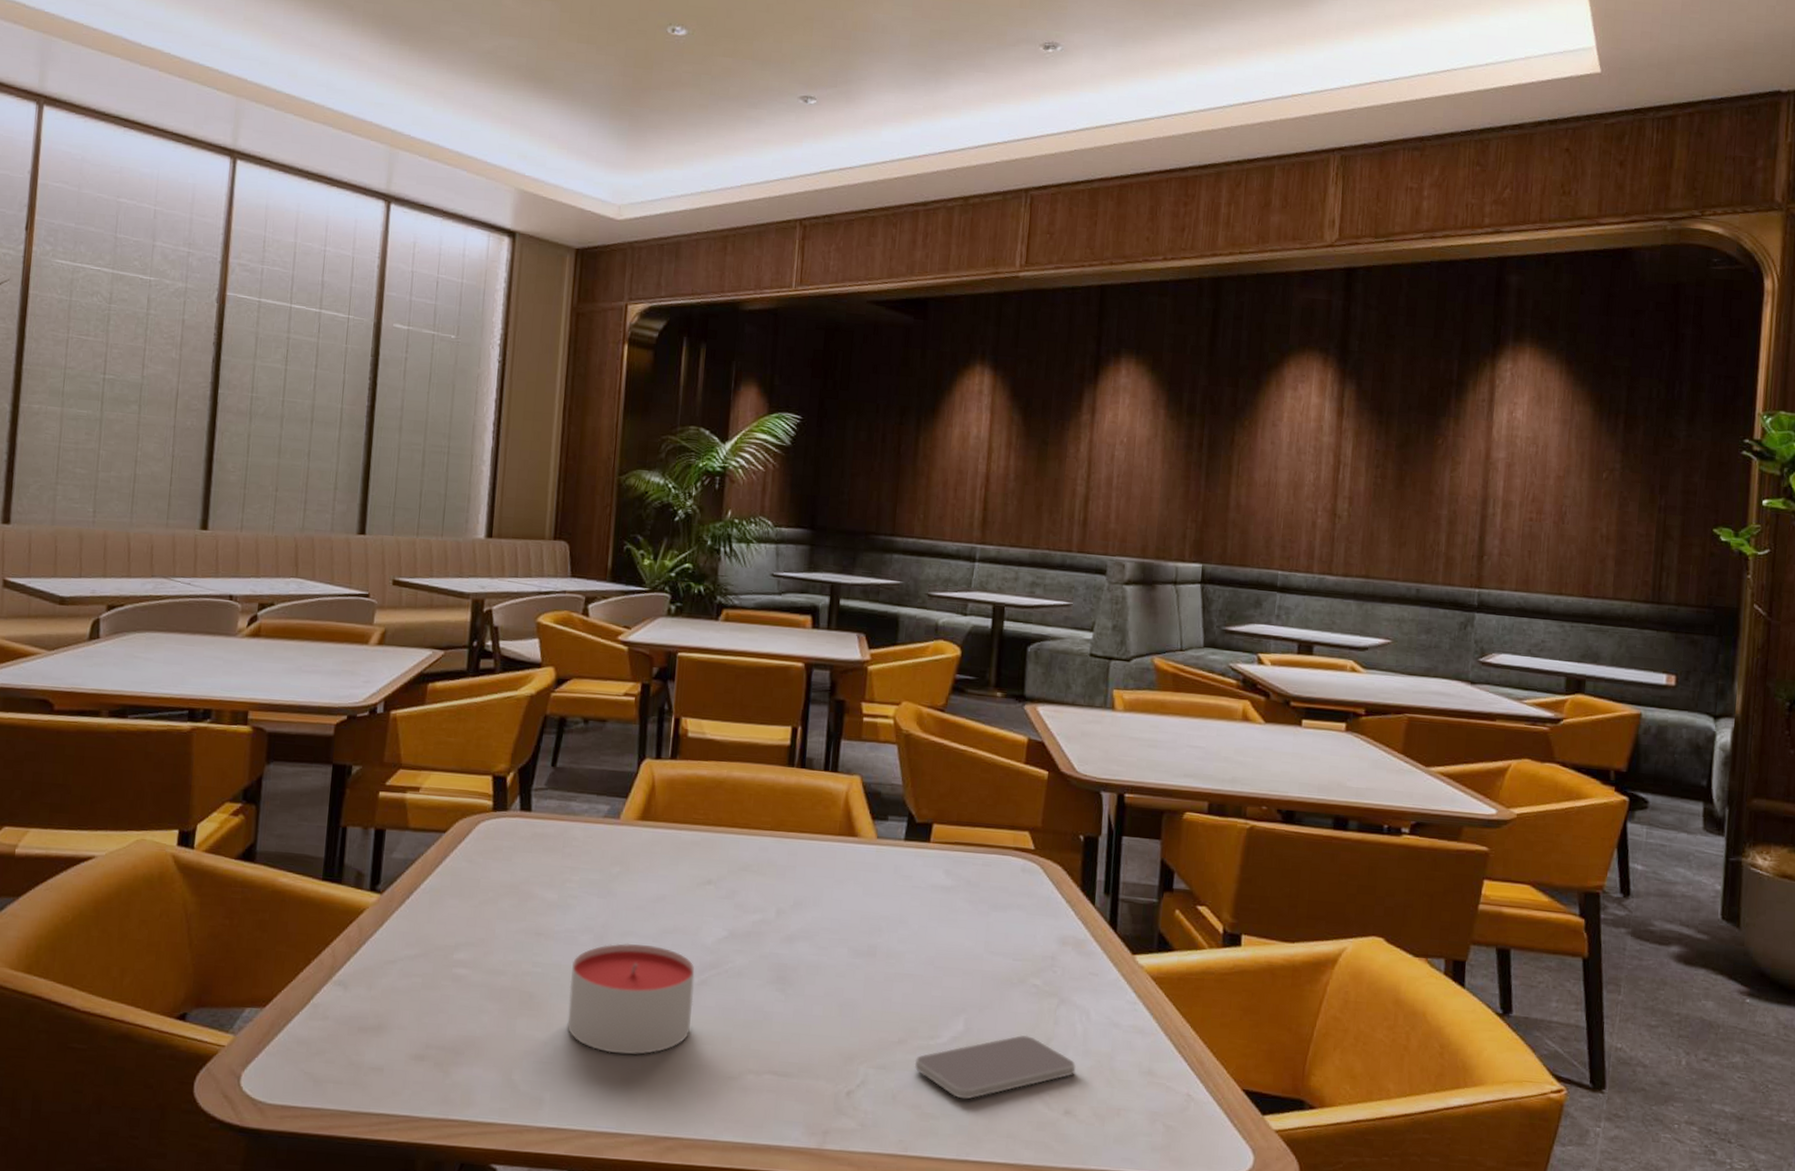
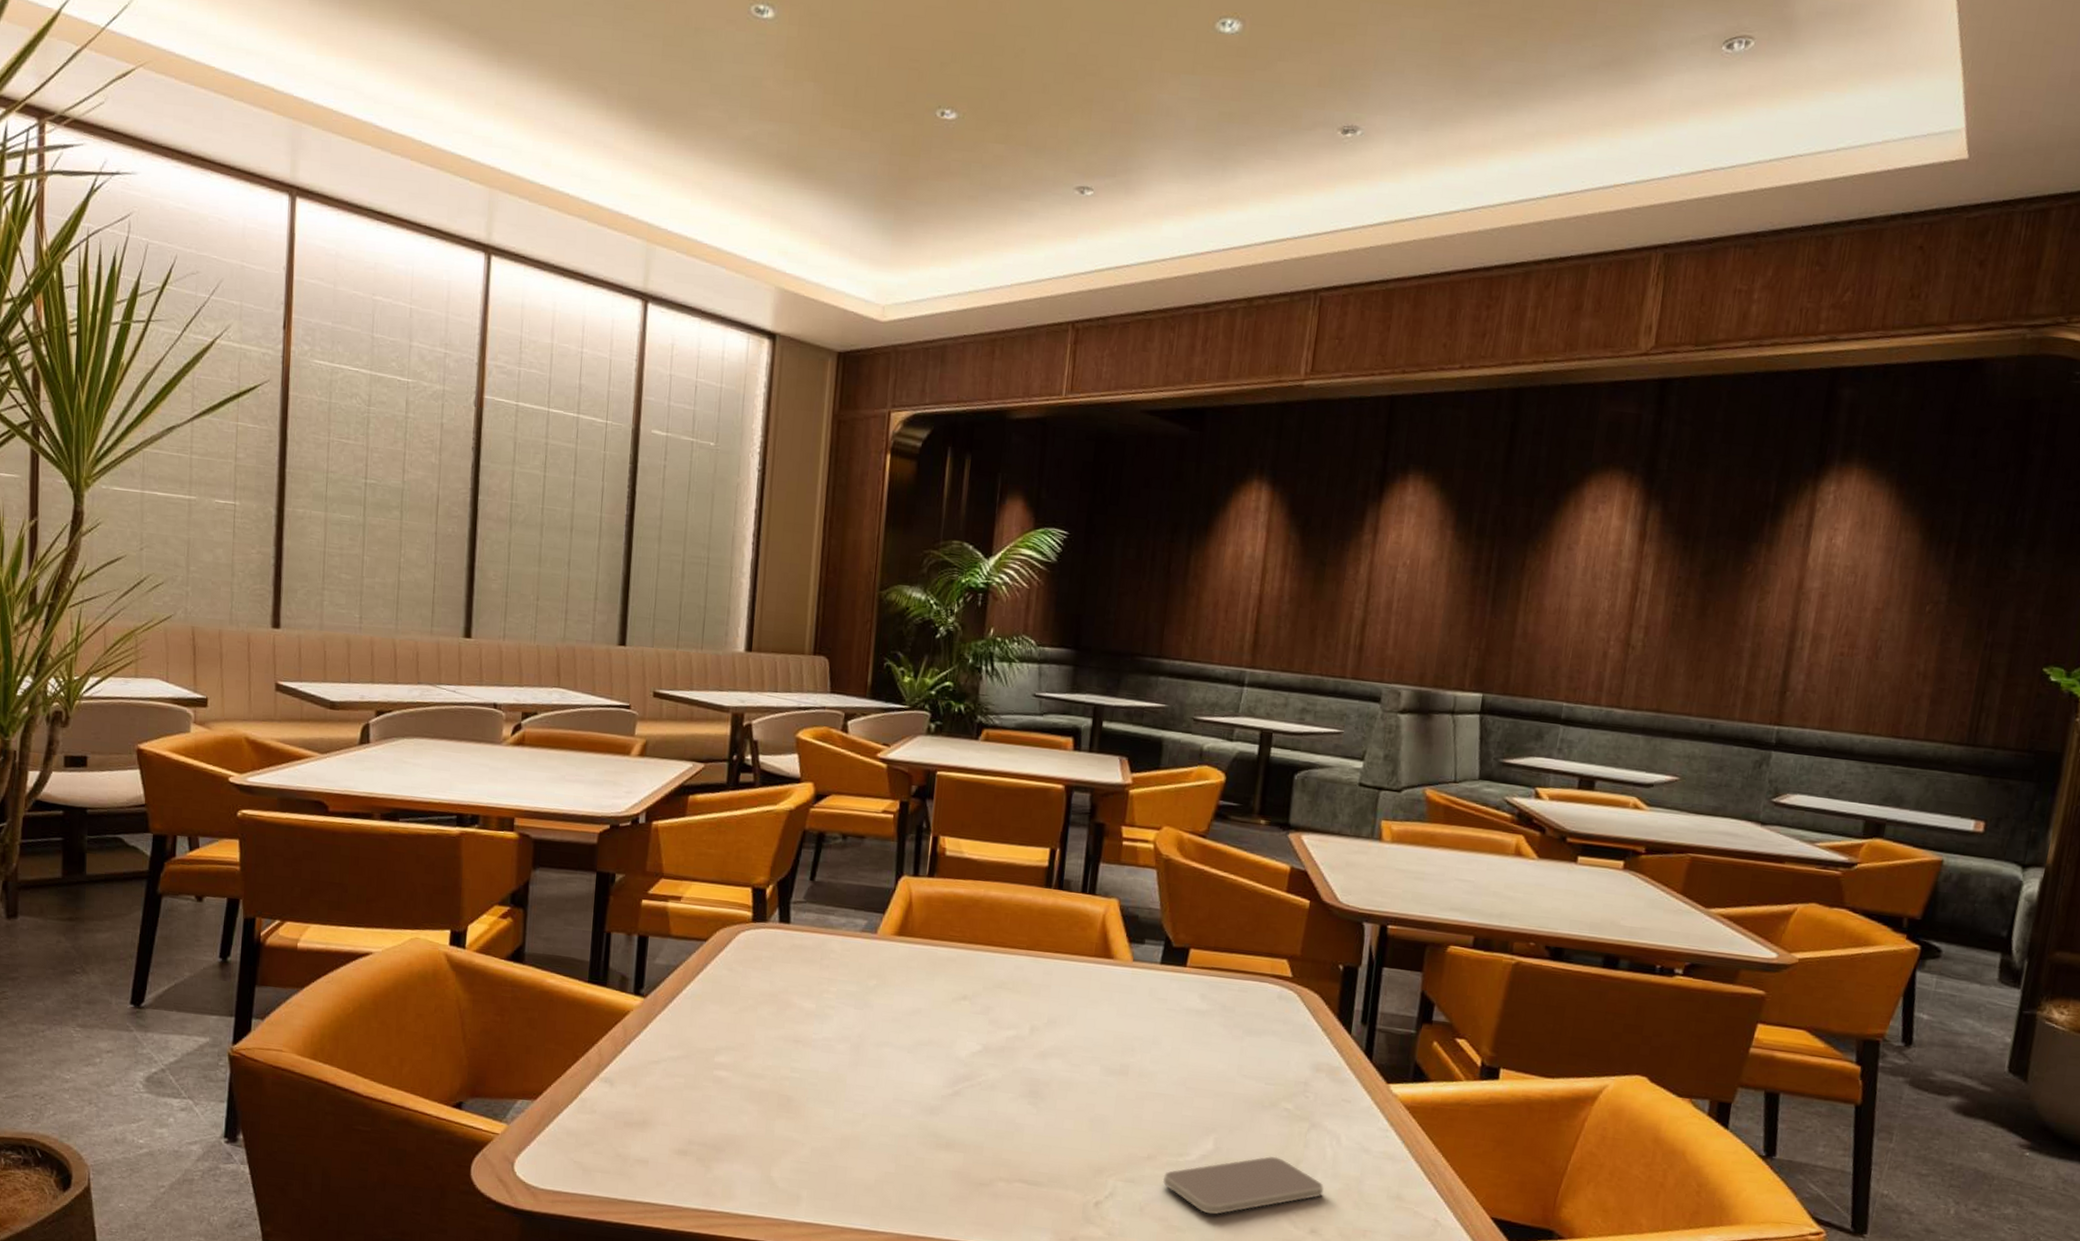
candle: present [567,943,695,1055] -> none [823,1053,949,1159]

